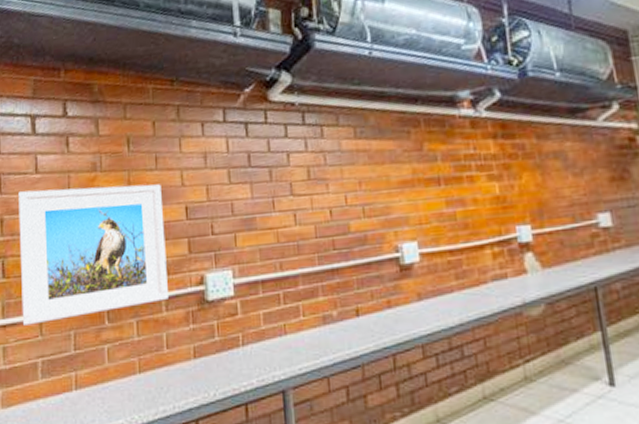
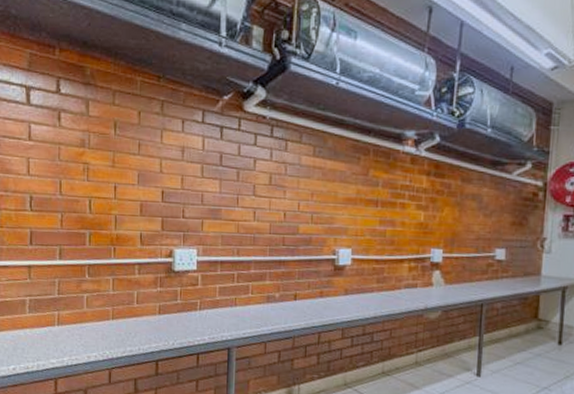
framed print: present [18,184,168,326] -> none [12,154,143,269]

